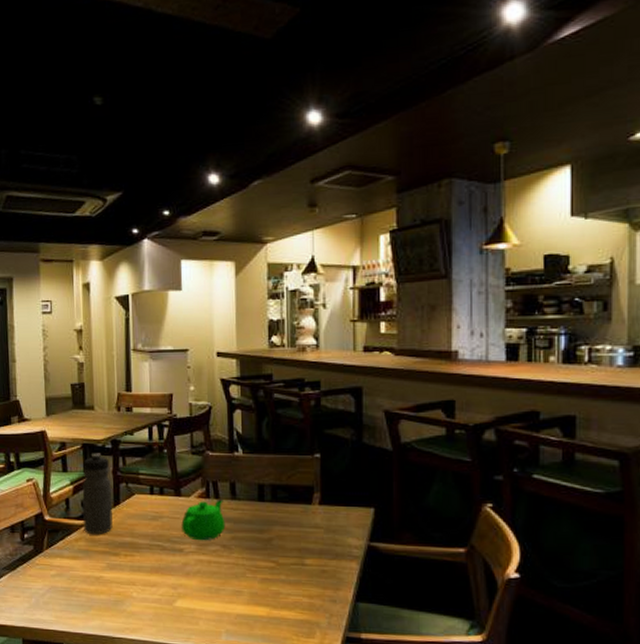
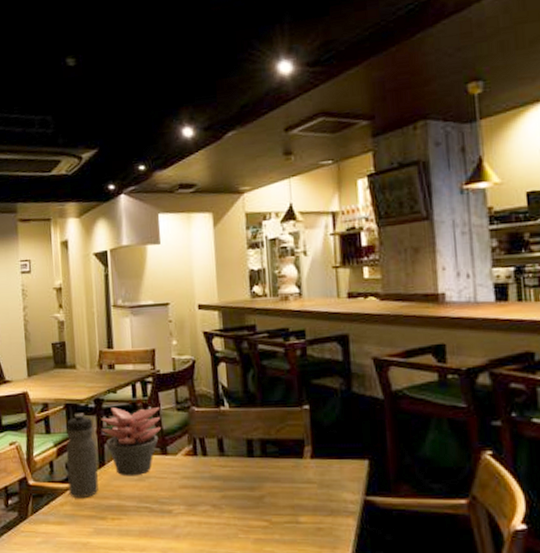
succulent plant: none [117,449,177,516] -> present [101,407,162,476]
teapot: present [181,498,226,541] -> none [169,456,215,501]

